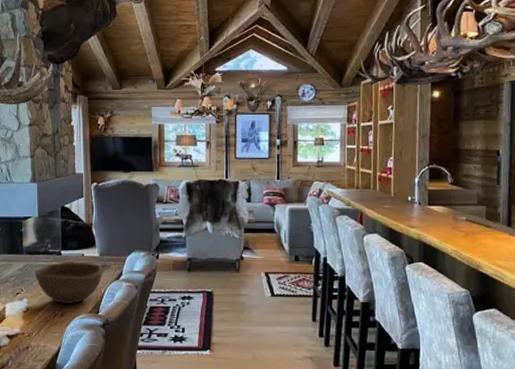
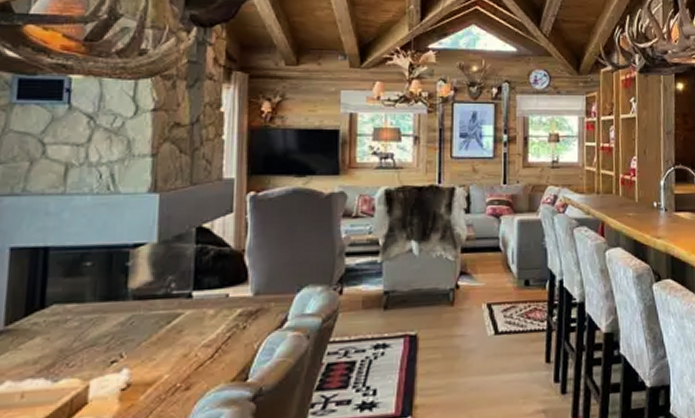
bowl: present [35,261,103,304] -> none [145,306,258,371]

